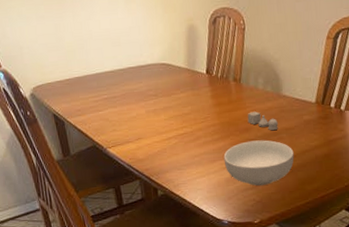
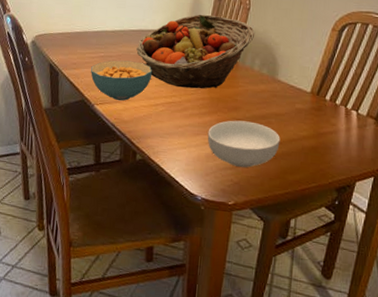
cereal bowl: none [97,98,160,140] -> present [91,60,153,101]
fruit basket: none [139,40,254,118] -> present [136,14,256,89]
salt and pepper shaker set: present [247,111,278,131] -> none [238,91,269,114]

